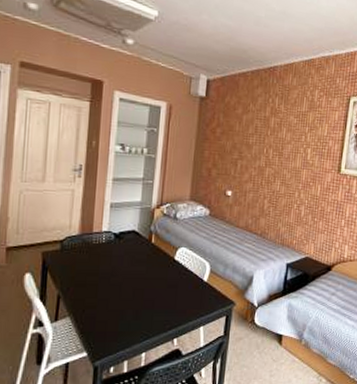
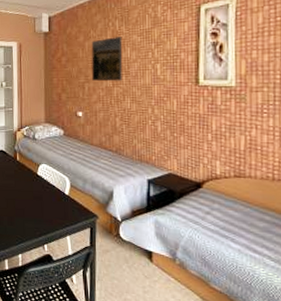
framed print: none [246,114,280,162] -> present [91,36,123,82]

